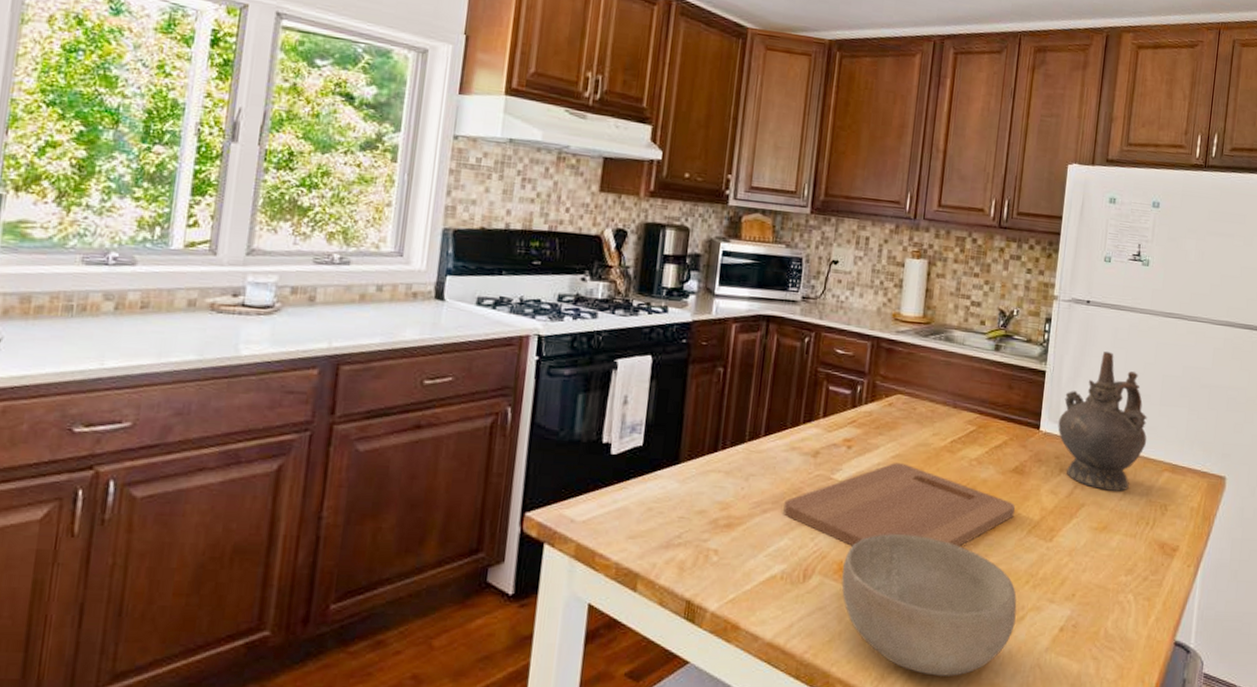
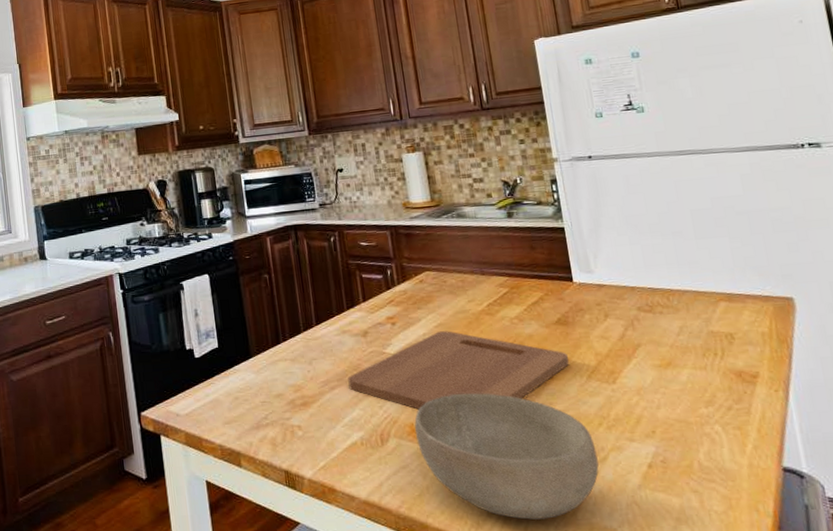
ceremonial vessel: present [1058,352,1147,491] -> none [590,199,692,329]

